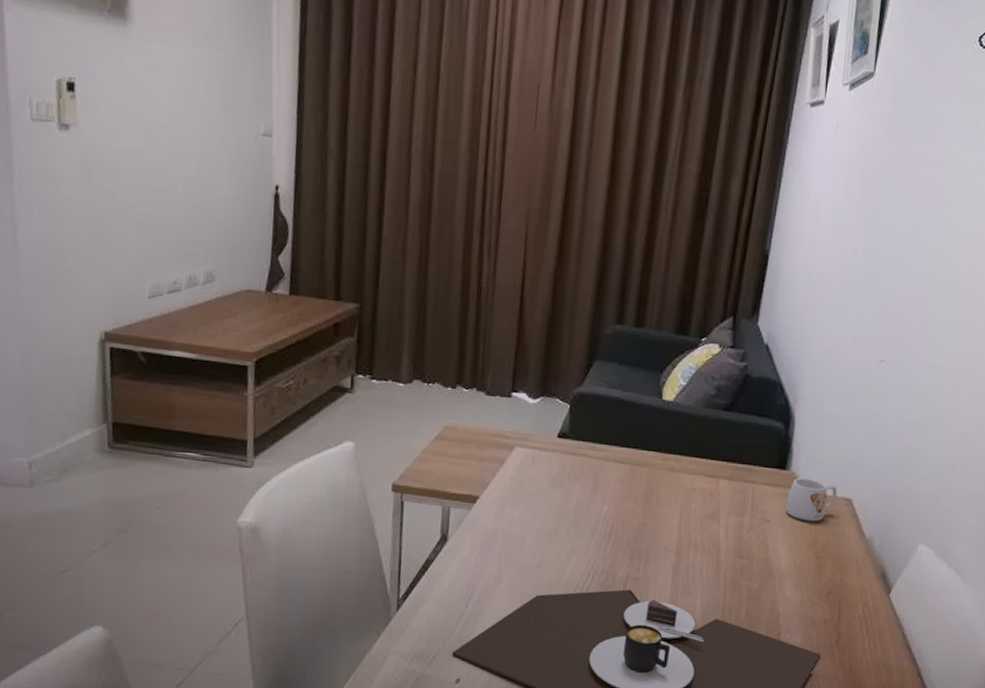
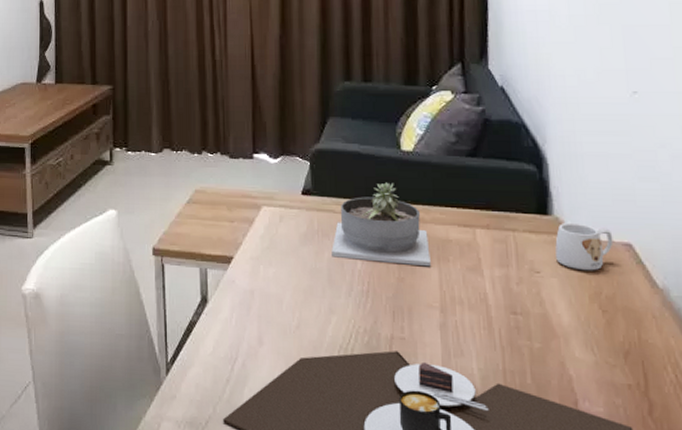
succulent planter: none [580,430,675,513] -> present [331,182,431,267]

